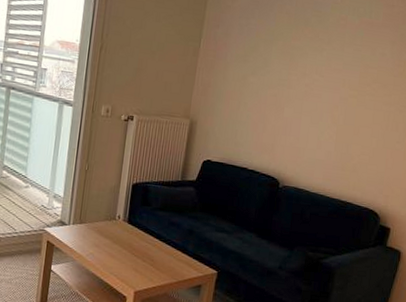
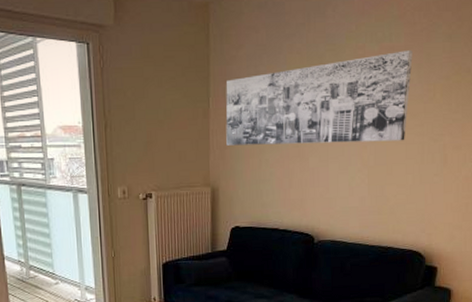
wall art: none [210,25,389,107] -> present [225,50,413,146]

